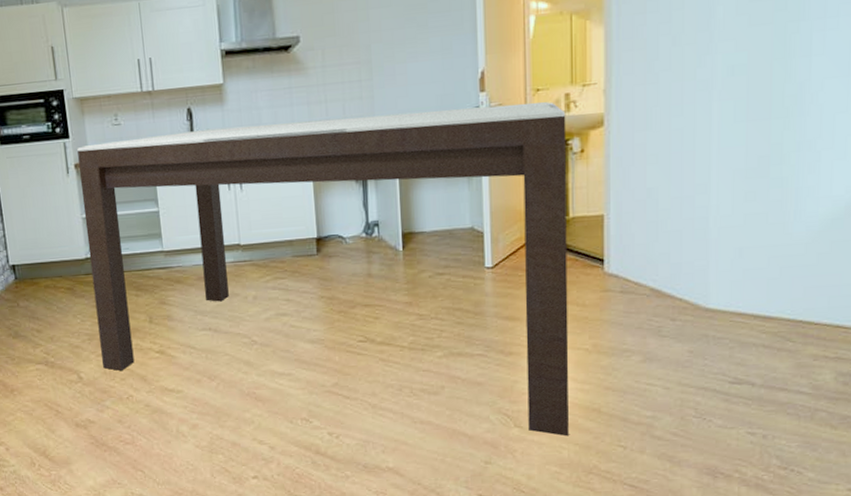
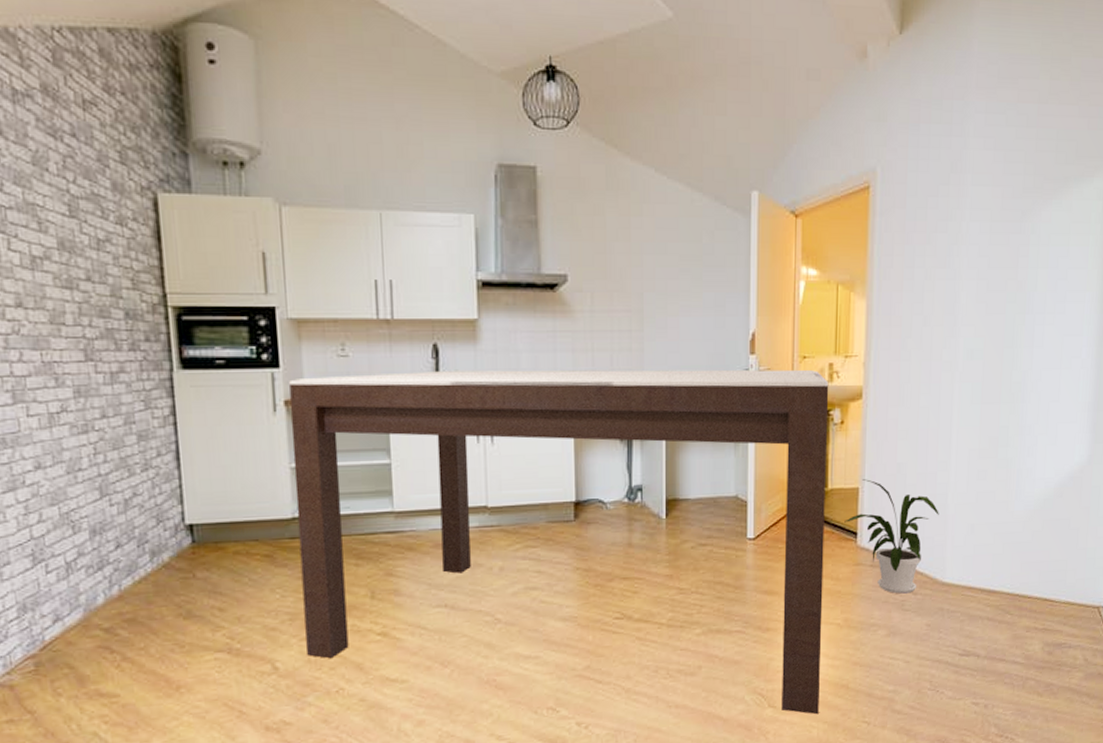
house plant: none [589,206,699,320] -> present [844,479,939,594]

